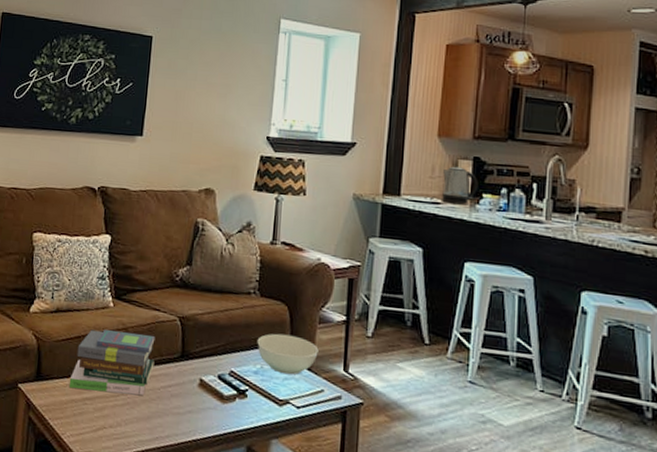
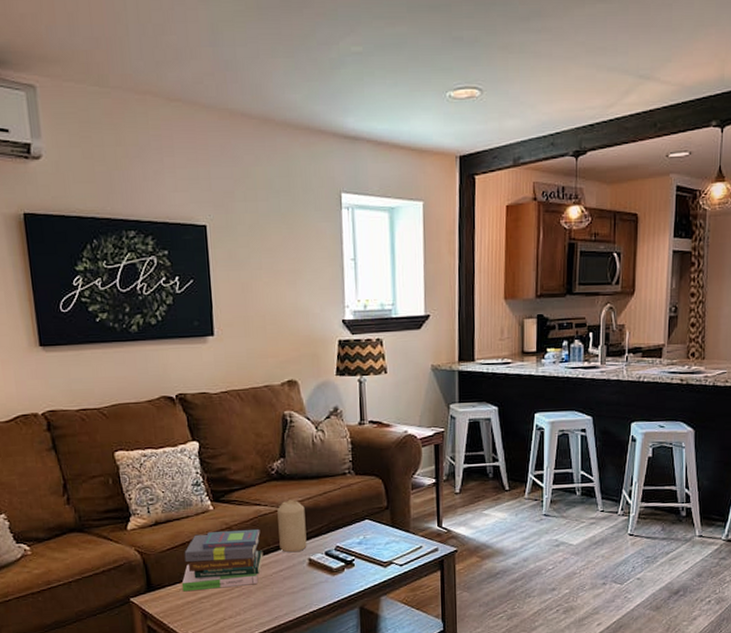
candle: none [172,311,204,369] -> present [277,500,307,553]
bowl: present [257,333,319,375] -> none [357,504,414,540]
kettle: present [442,166,478,205] -> none [511,326,543,362]

